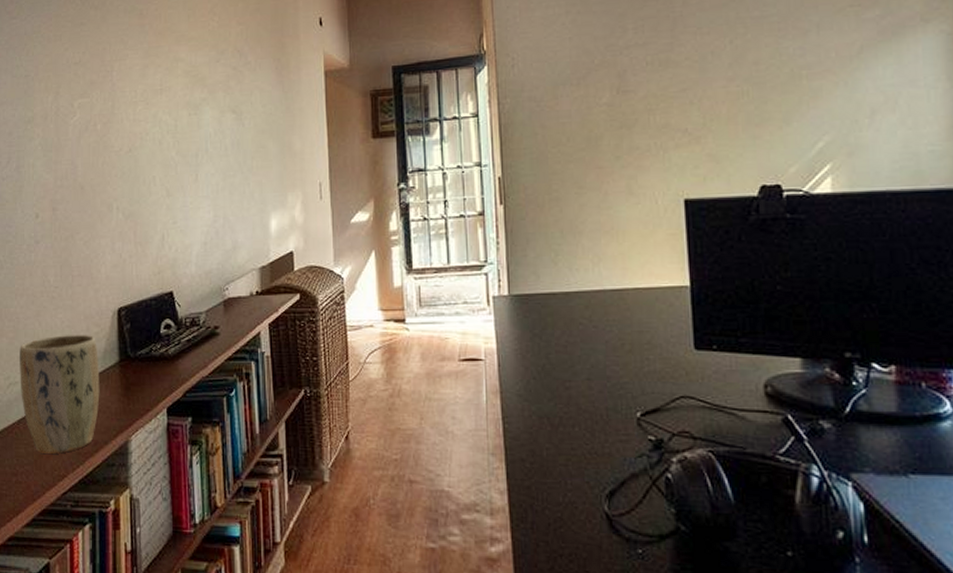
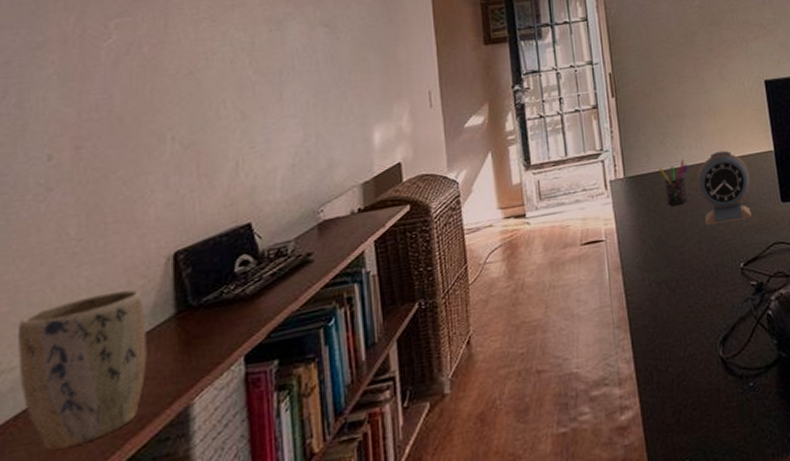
pen holder: none [548,284,583,333] -> present [659,160,689,206]
alarm clock: none [591,278,657,362] -> present [697,150,752,225]

